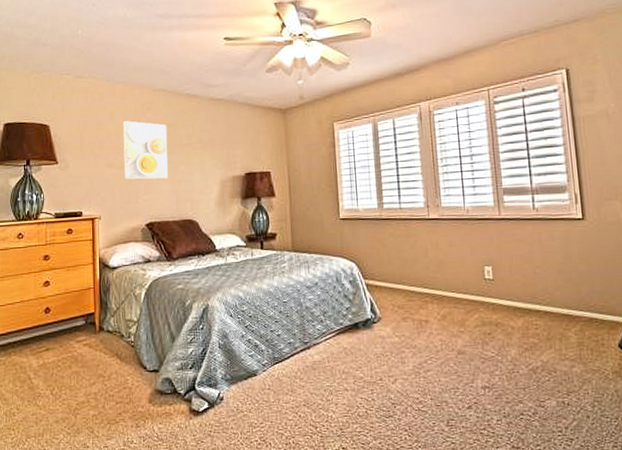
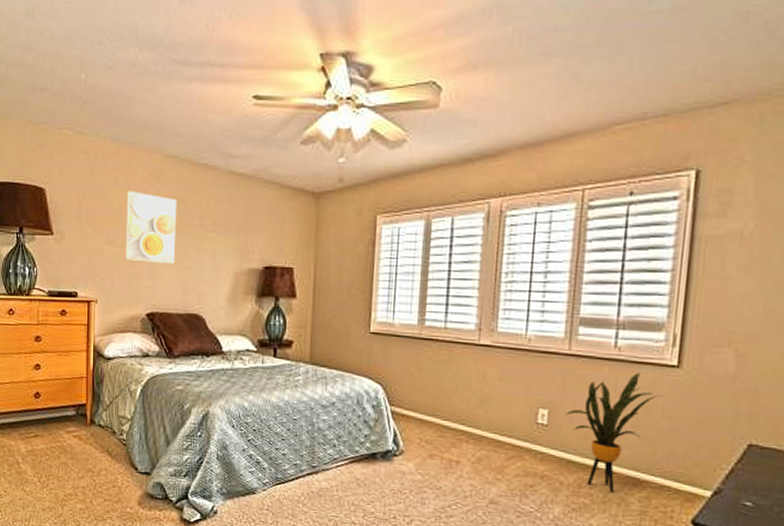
house plant: none [505,227,577,330] -> present [564,373,663,493]

